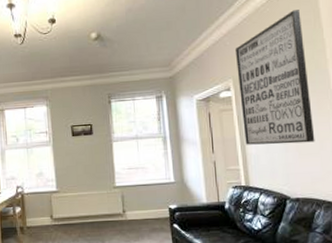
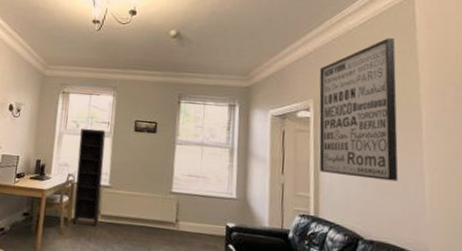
bookcase: none [21,139,53,232] -> present [72,128,106,227]

